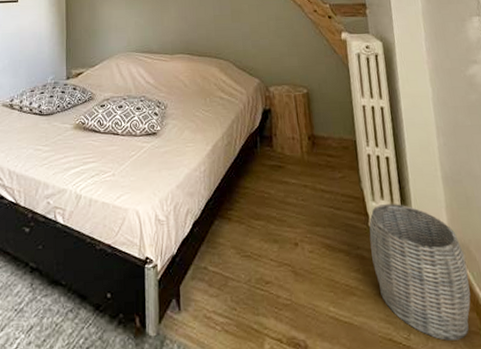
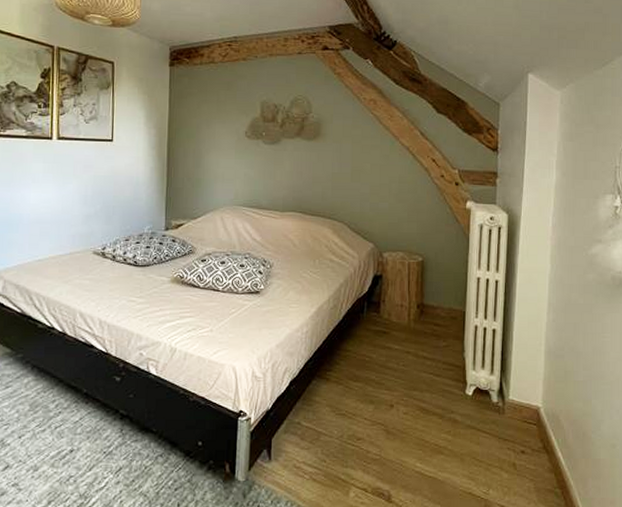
woven basket: present [369,203,471,341] -> none [464,373,554,496]

